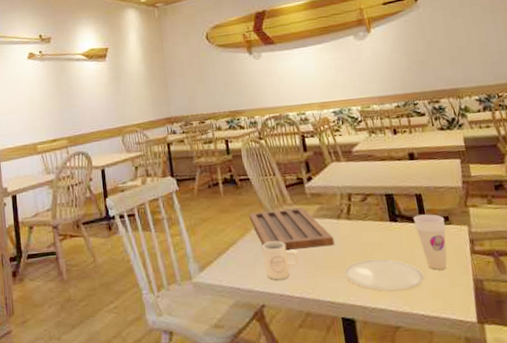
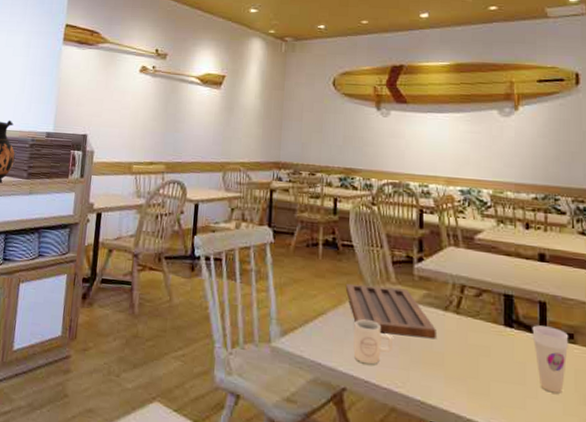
plate: present [344,258,425,292] -> none [441,362,534,408]

